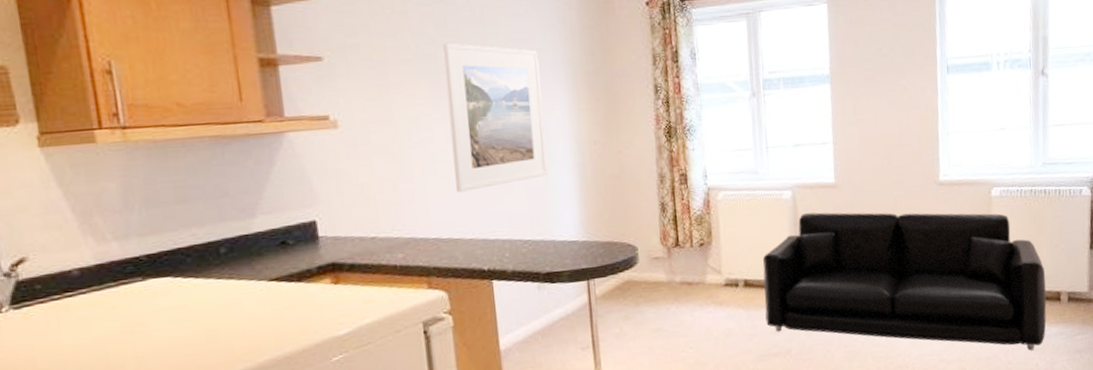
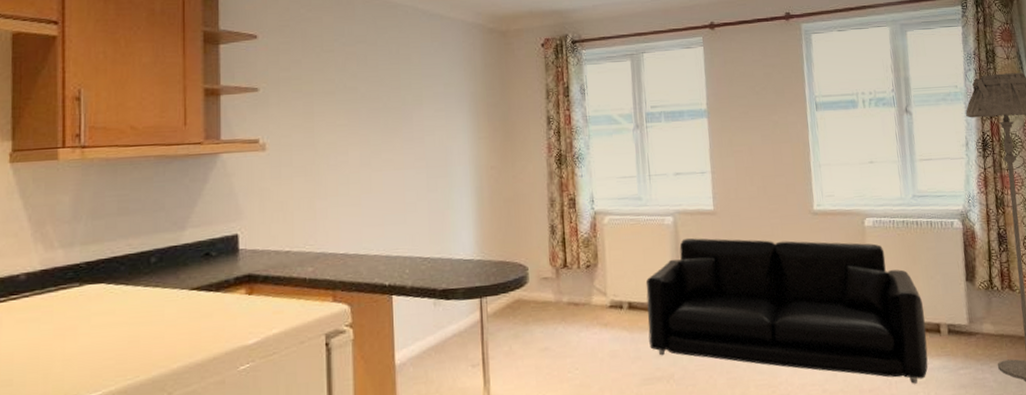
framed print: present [443,42,548,192] -> none [362,77,449,211]

